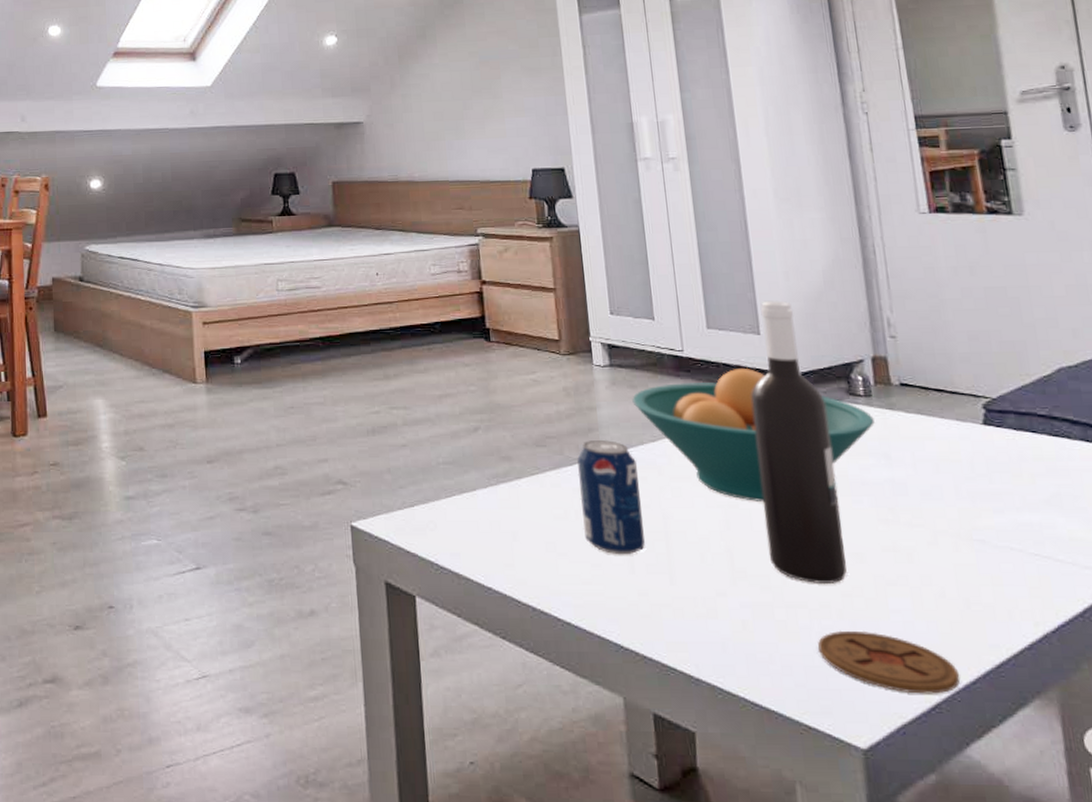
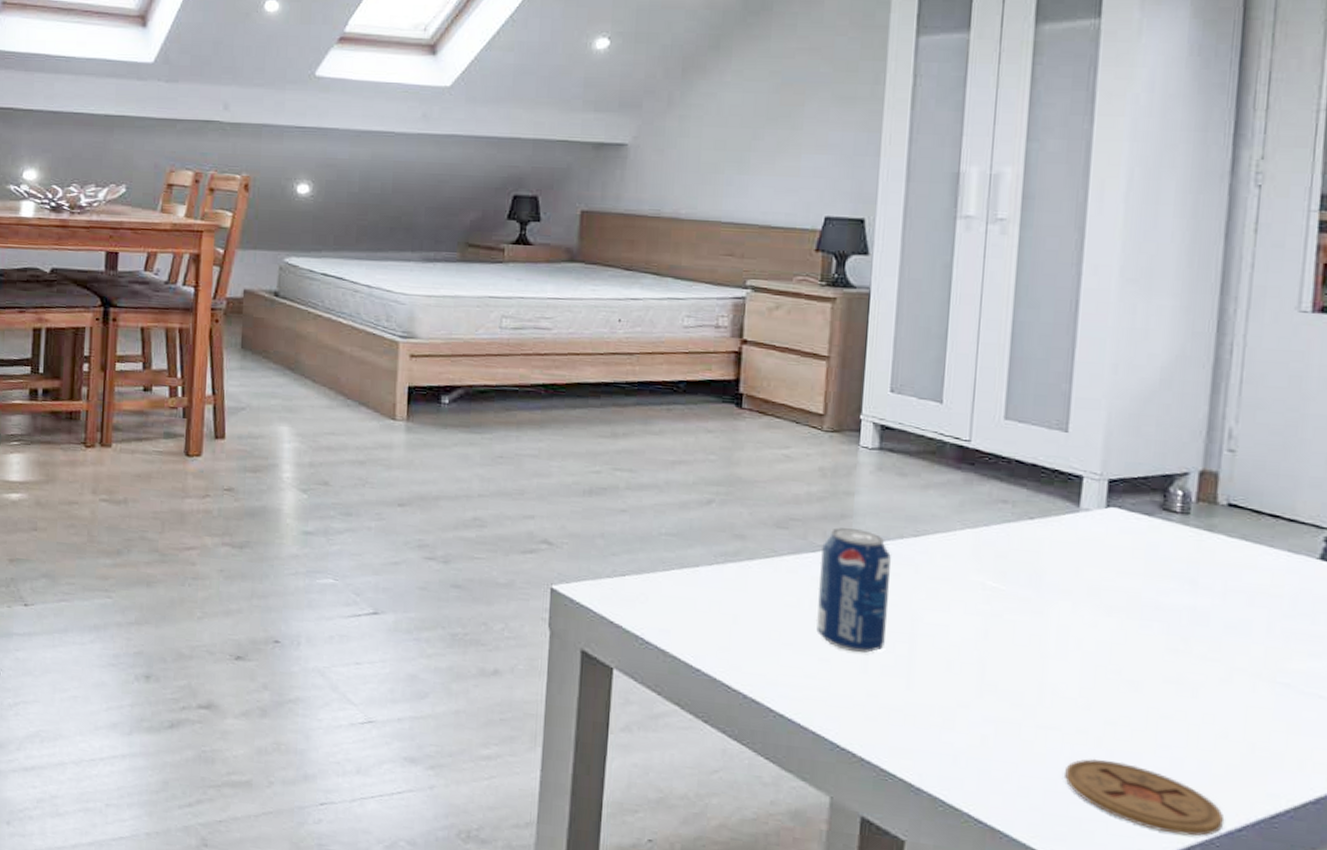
fruit bowl: present [632,369,875,501] -> none [899,467,1187,614]
wine bottle: present [751,300,847,583] -> none [1027,394,1132,710]

